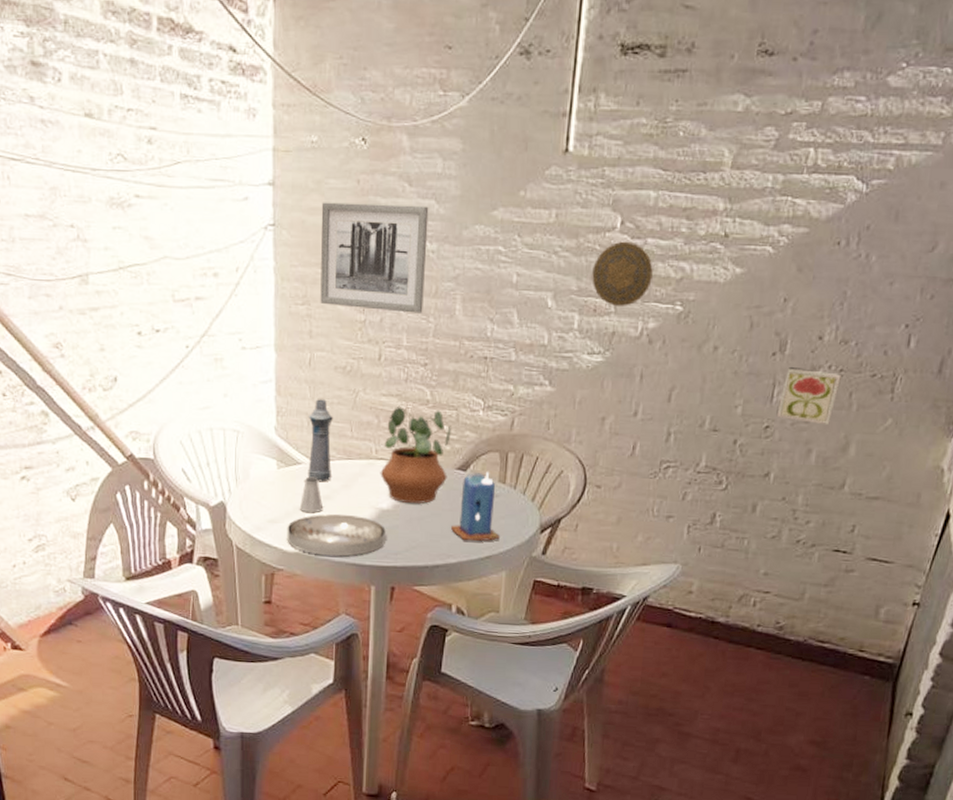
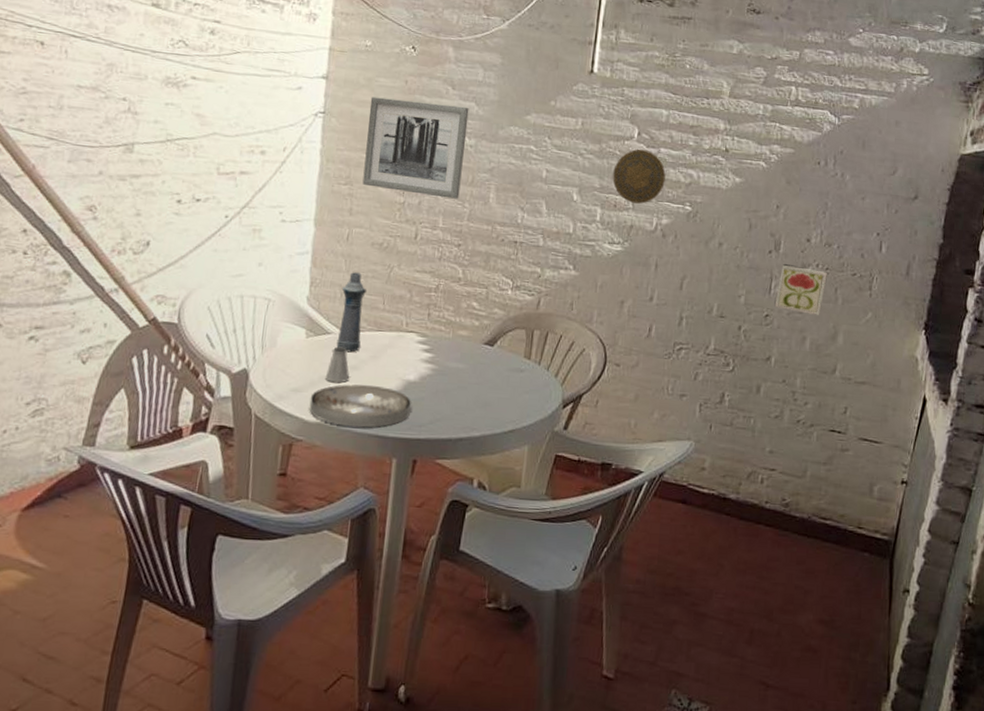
potted plant: present [380,405,451,505] -> none [409,282,481,377]
candle: present [450,472,500,541] -> none [475,348,524,415]

